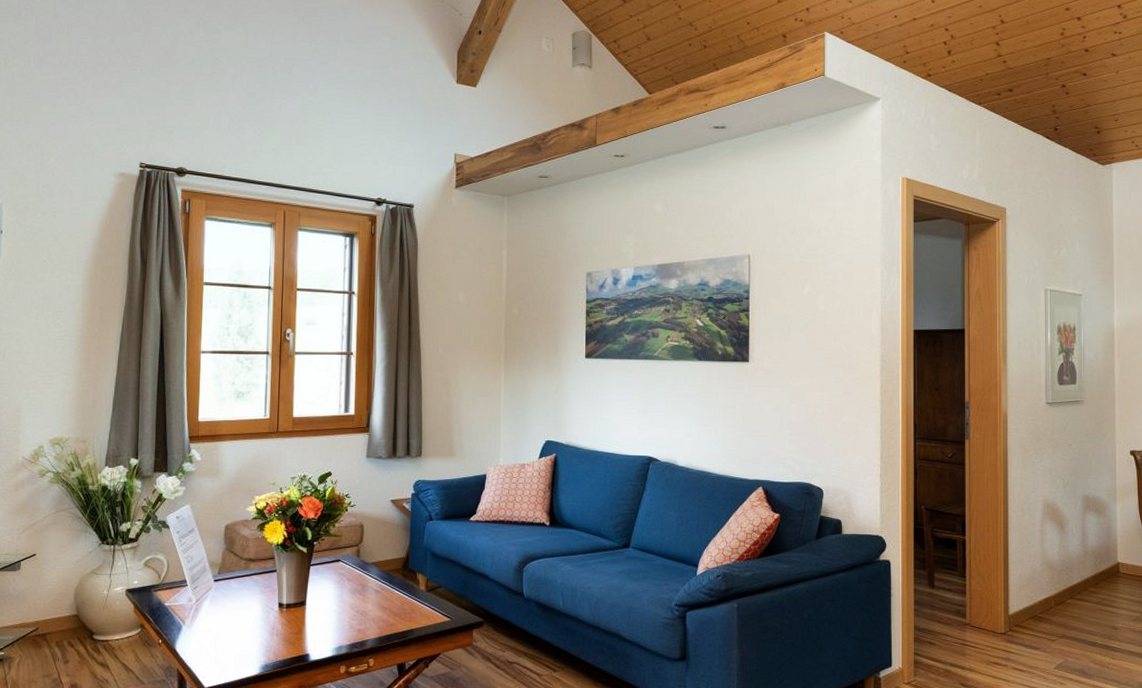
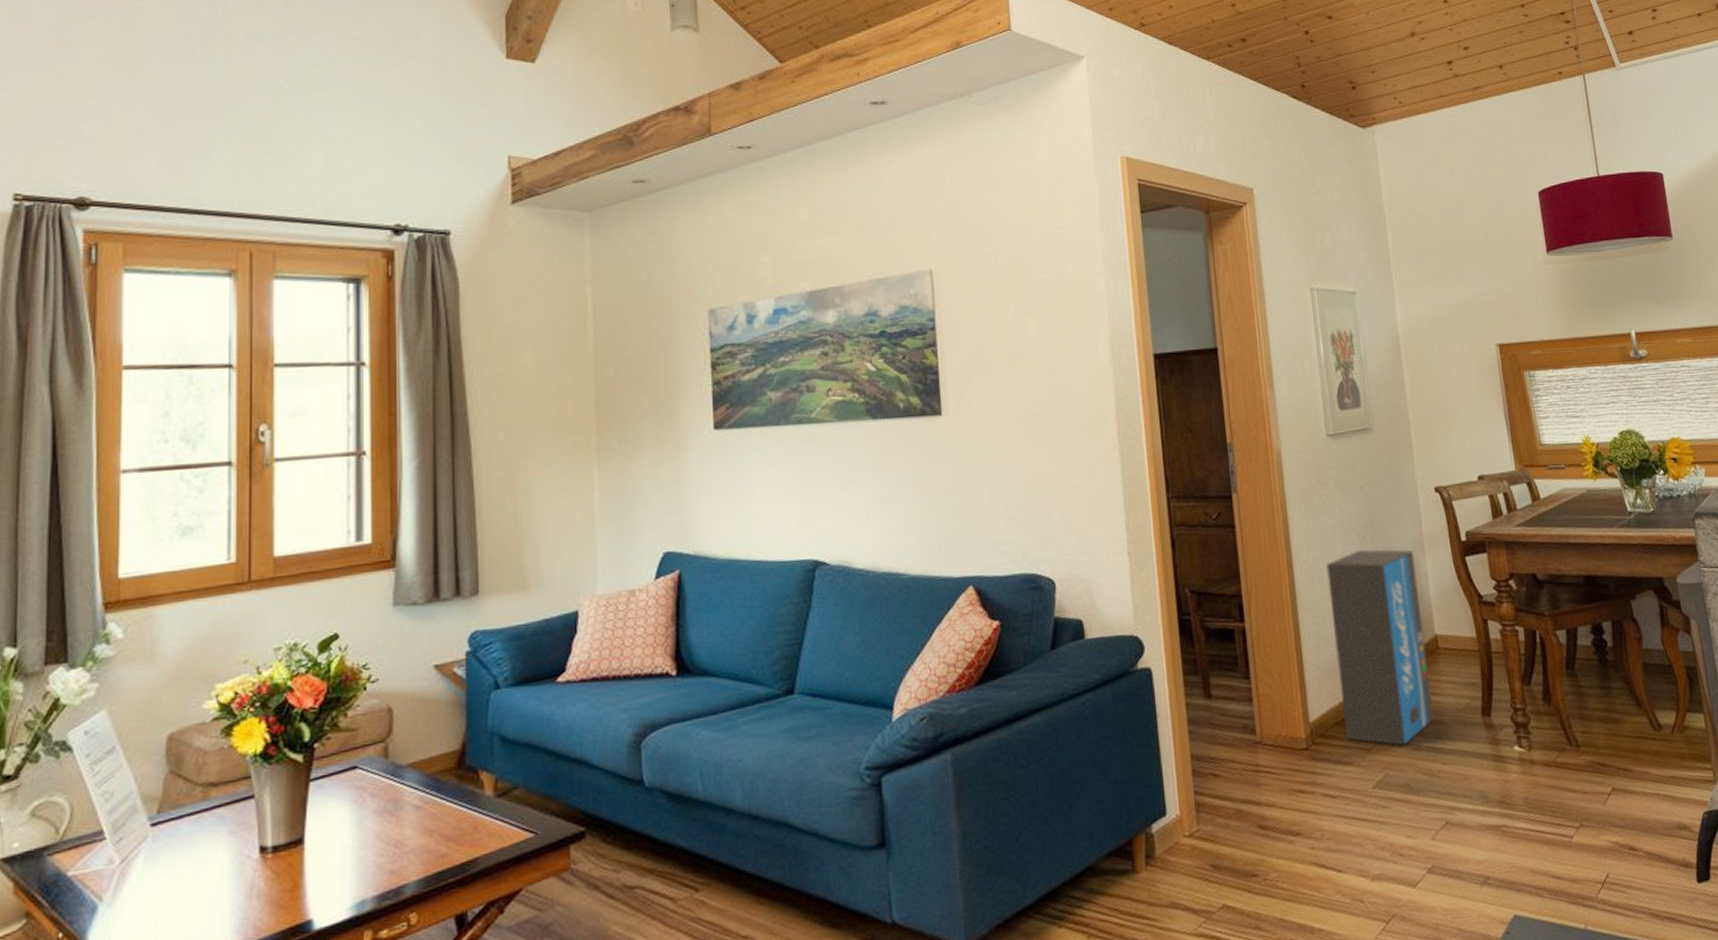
air purifier: none [1034,492,1109,641] -> present [1325,549,1435,746]

